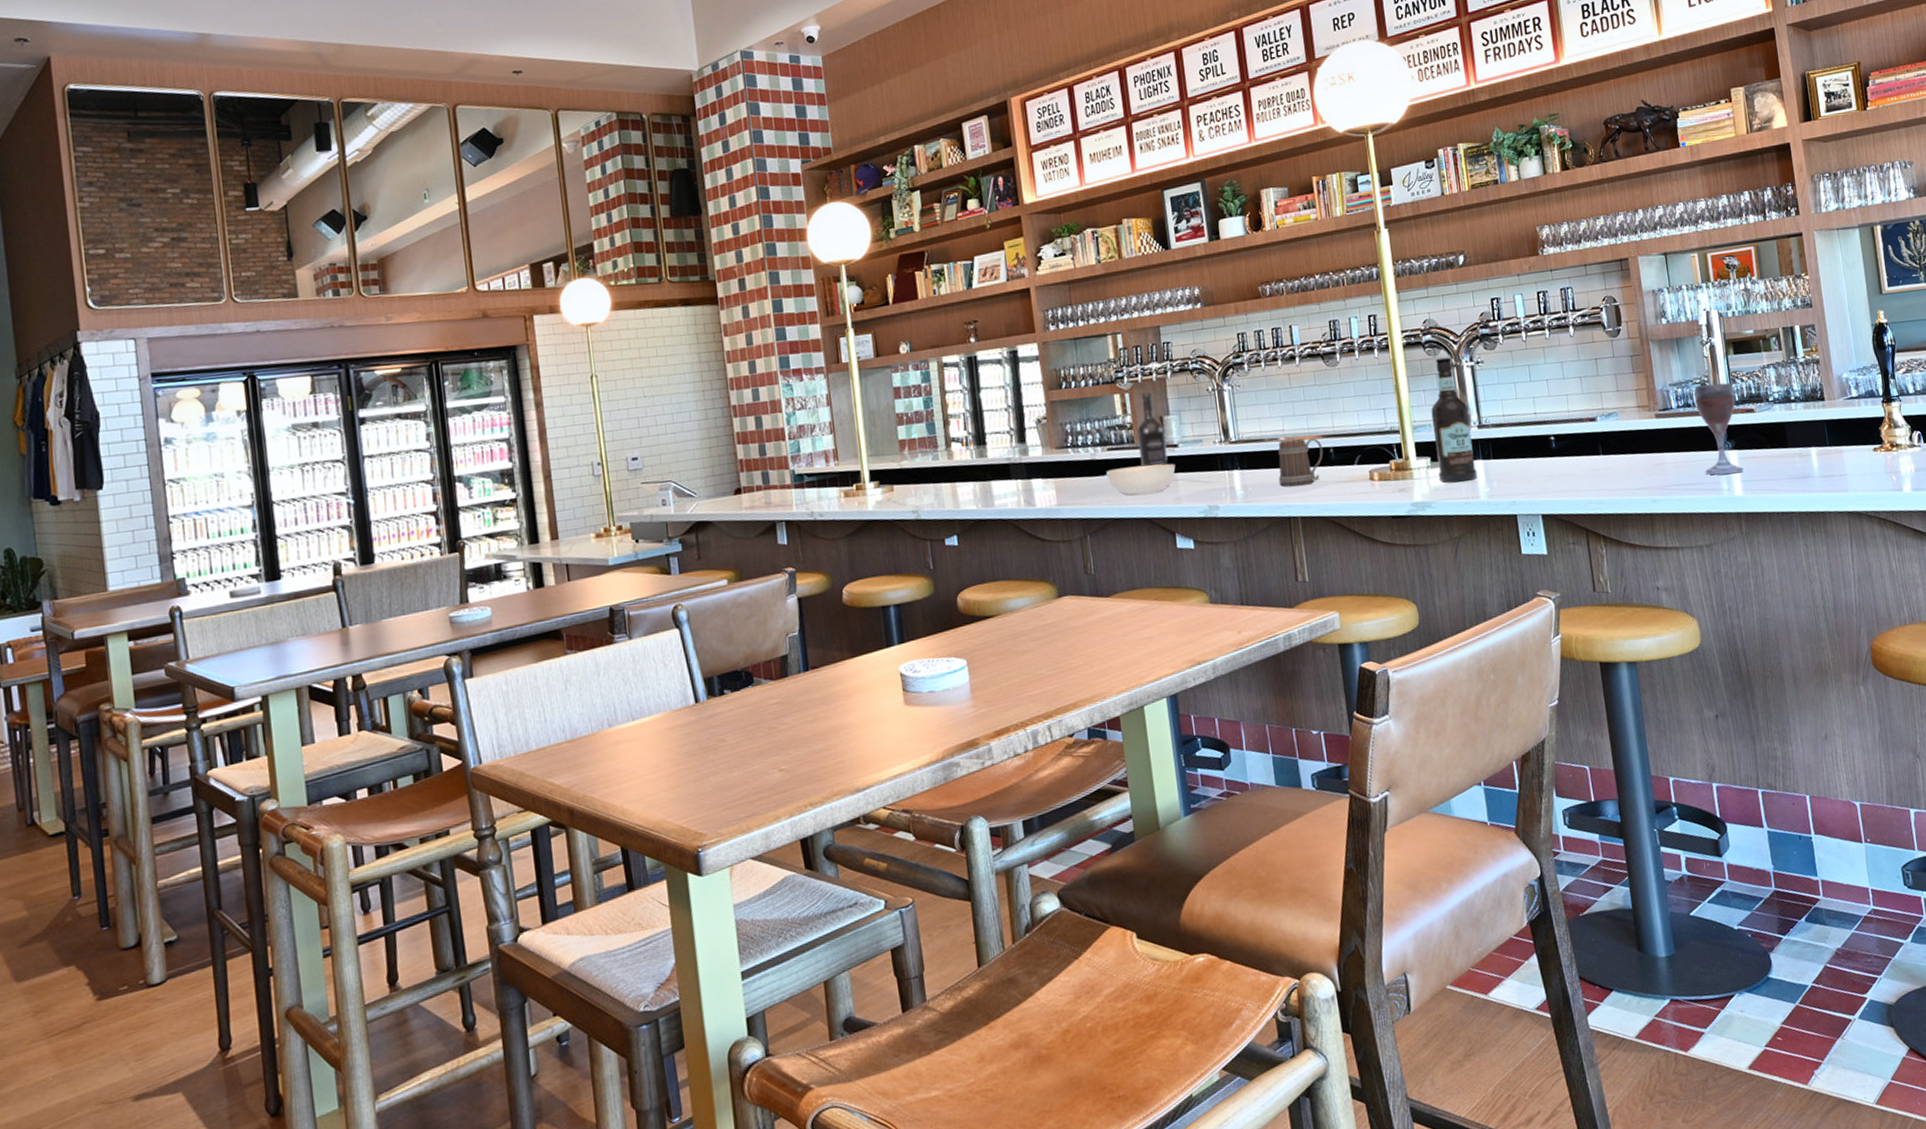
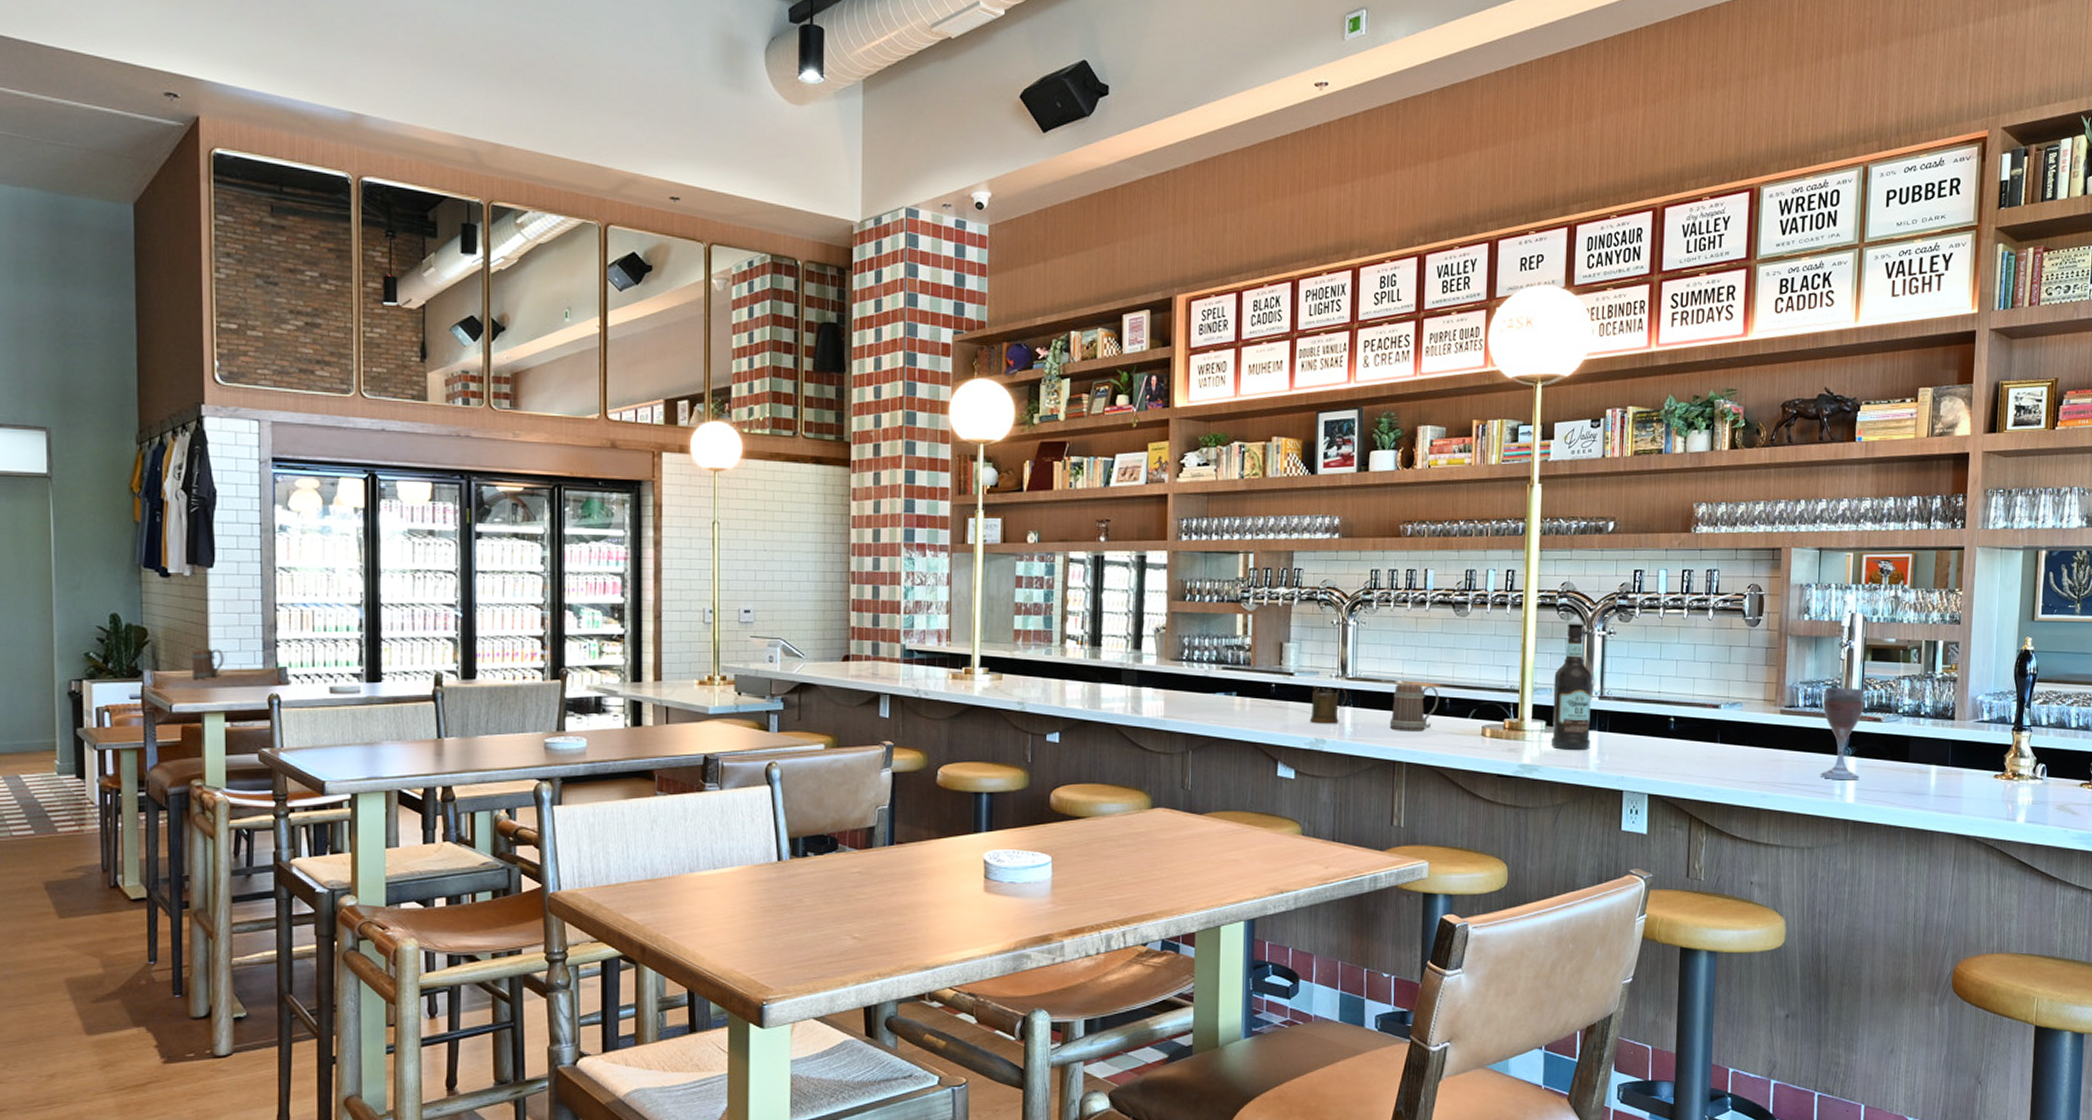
beer mug: none [88,568,122,604] -> present [191,648,224,681]
bowl: present [1106,463,1176,497] -> none [1217,688,1288,719]
wine bottle: present [1136,392,1170,488] -> none [1253,617,1284,715]
beer mug: none [1198,451,1234,492] -> present [1309,685,1347,725]

